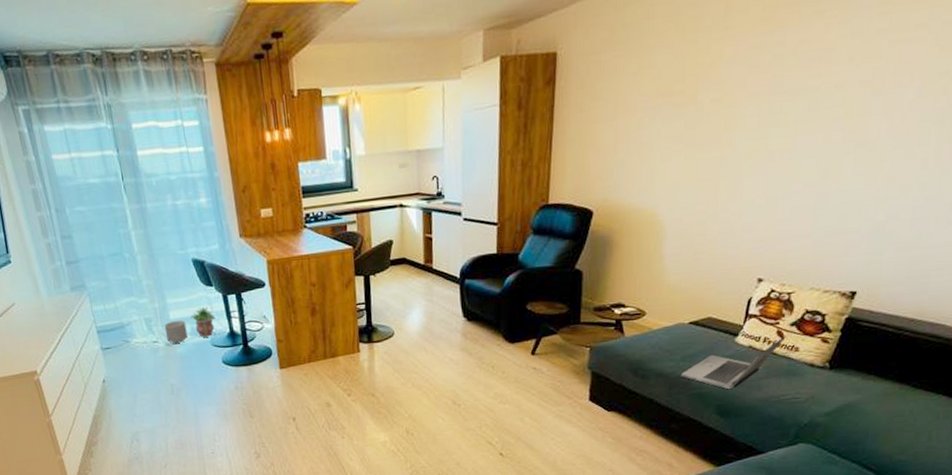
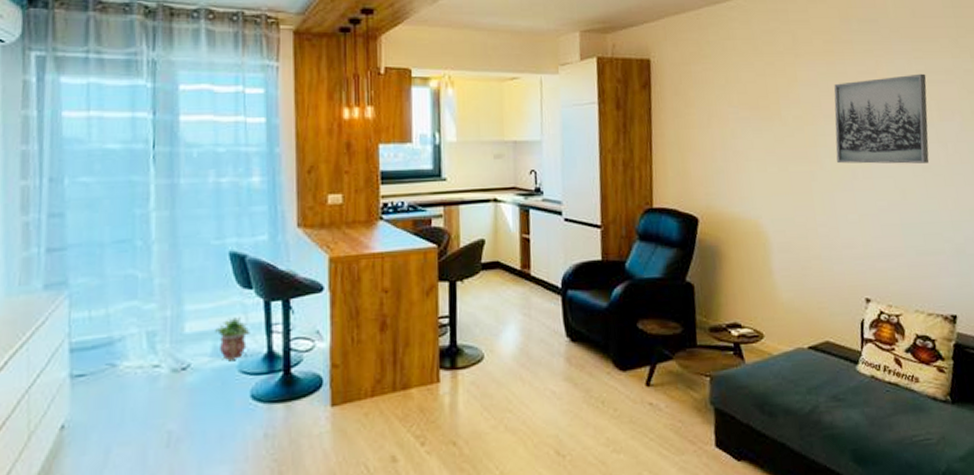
planter: present [164,320,188,344] -> none [173,335,206,369]
laptop: present [680,335,786,390] -> none [808,364,904,430]
wall art: none [753,32,888,147] -> present [834,73,930,164]

